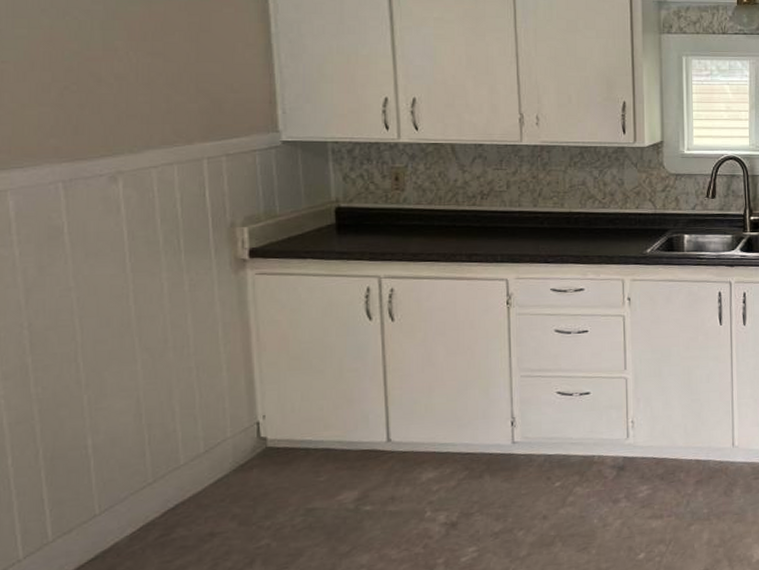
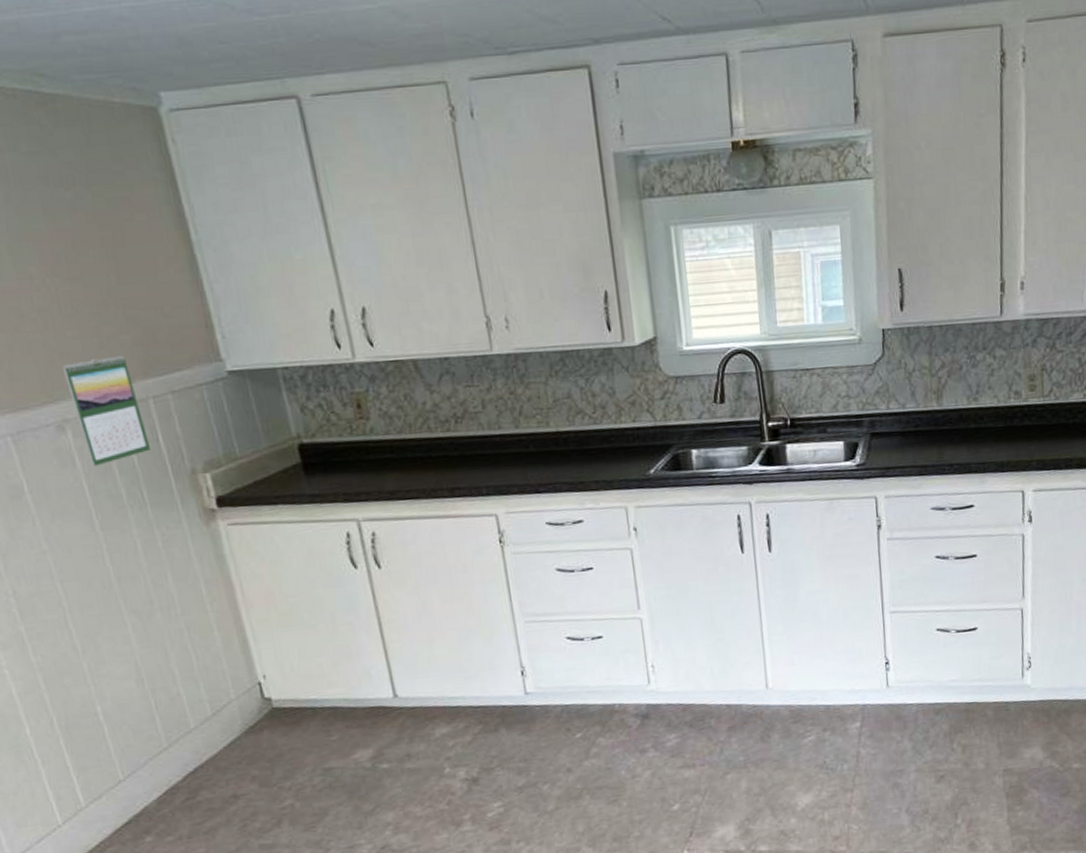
calendar: none [127,121,195,214] -> present [62,355,150,466]

